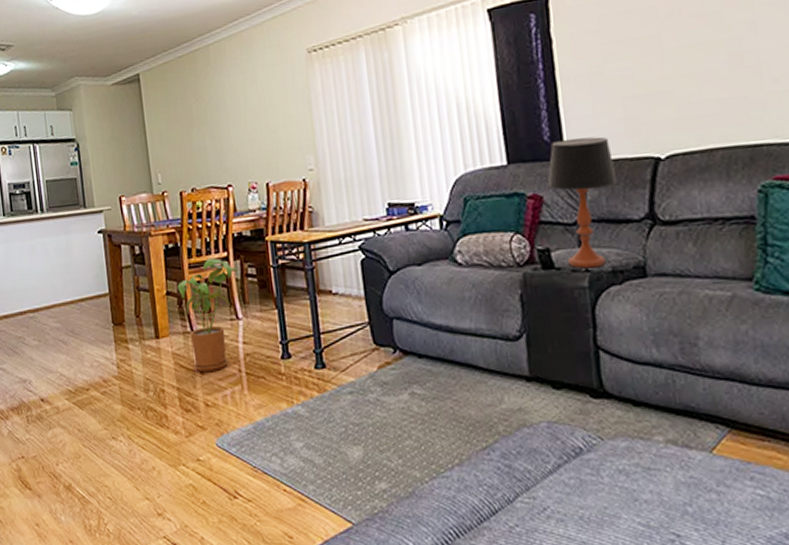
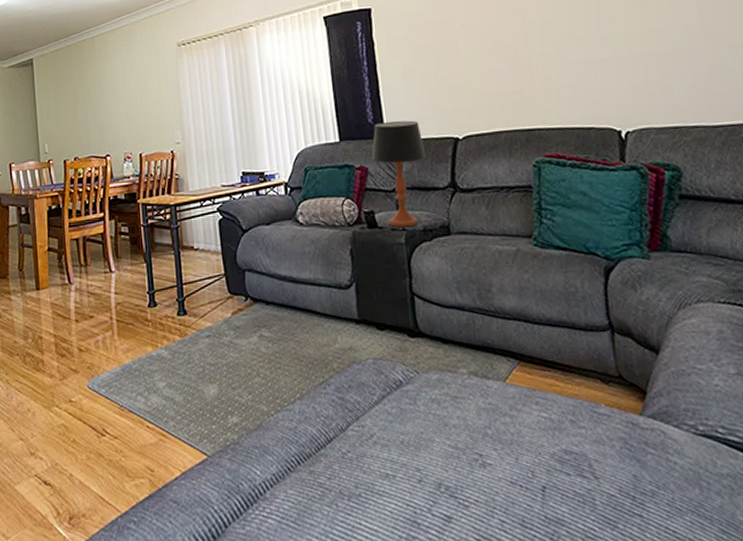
house plant: present [177,258,240,373] -> none [58,218,114,321]

